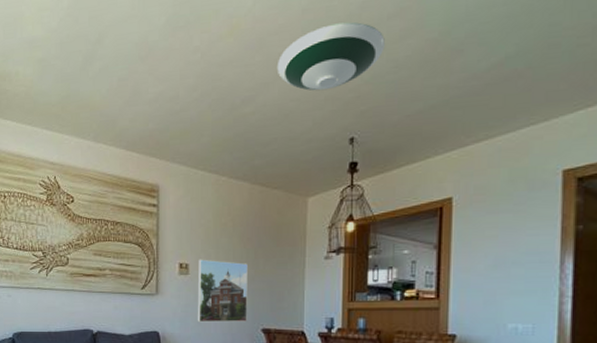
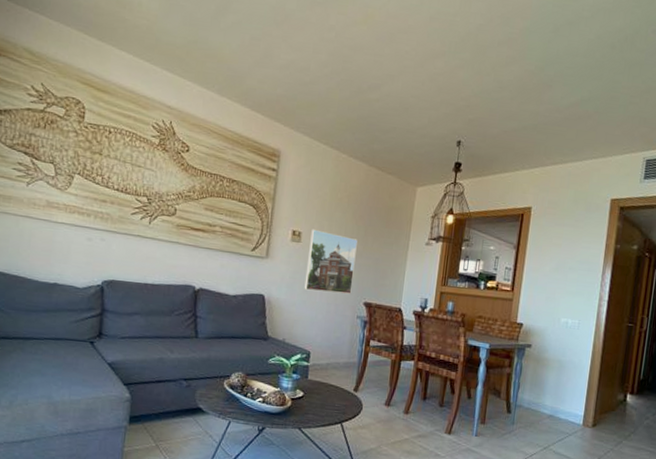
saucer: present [276,22,385,91] -> none [402,37,494,94]

